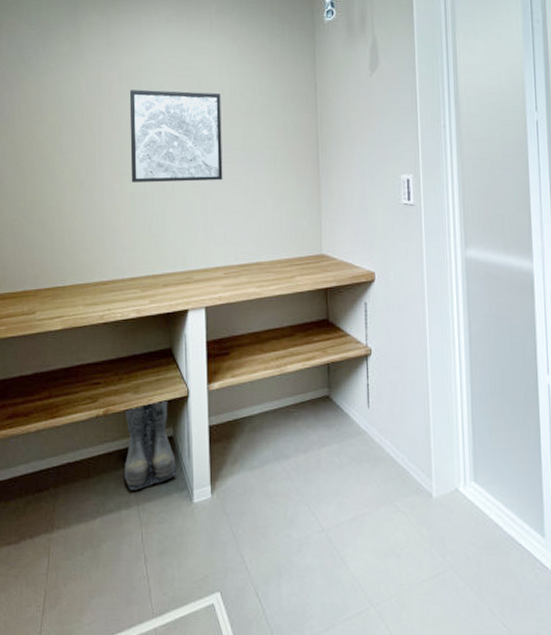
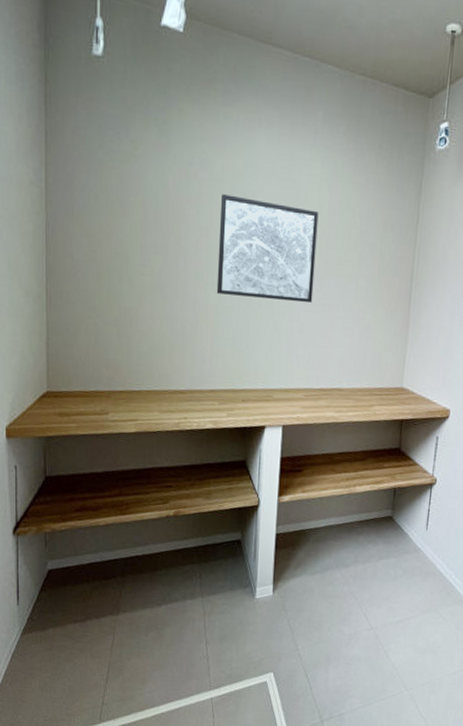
boots: present [124,400,178,490] -> none [191,508,243,584]

